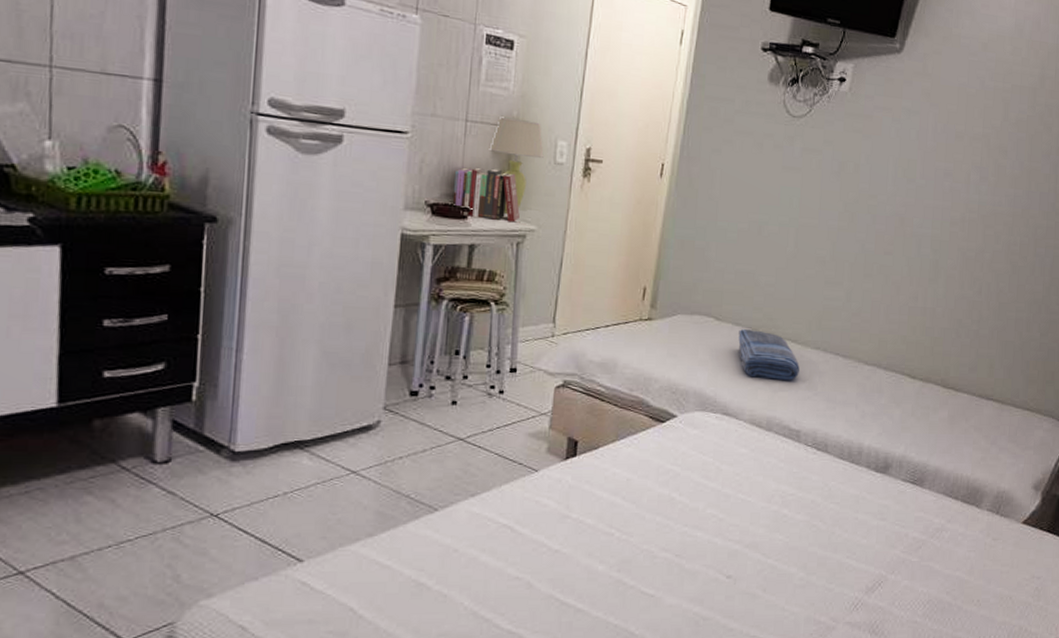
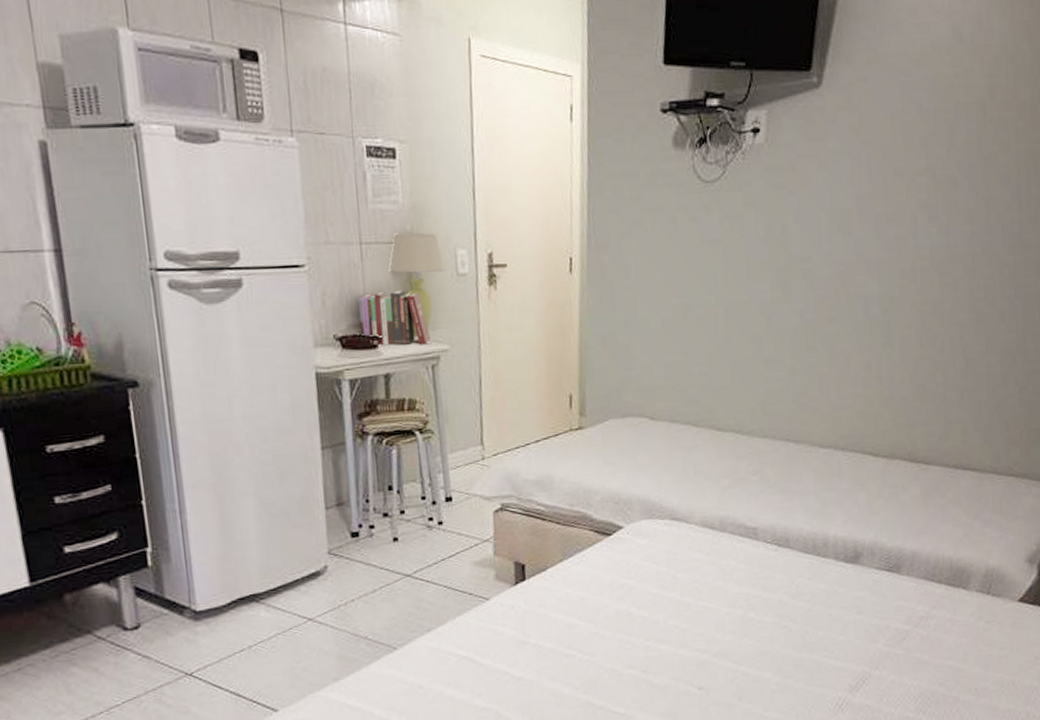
towel: present [738,329,800,380] -> none [677,425,748,477]

